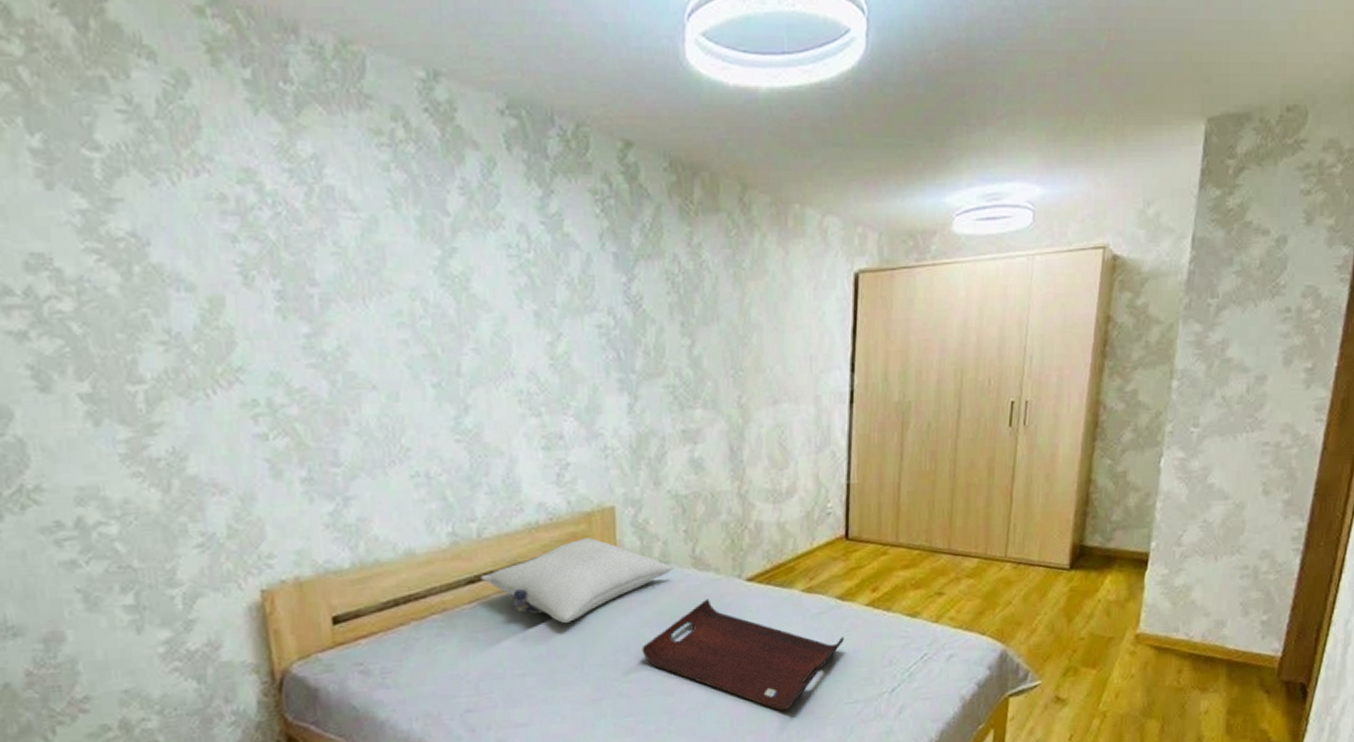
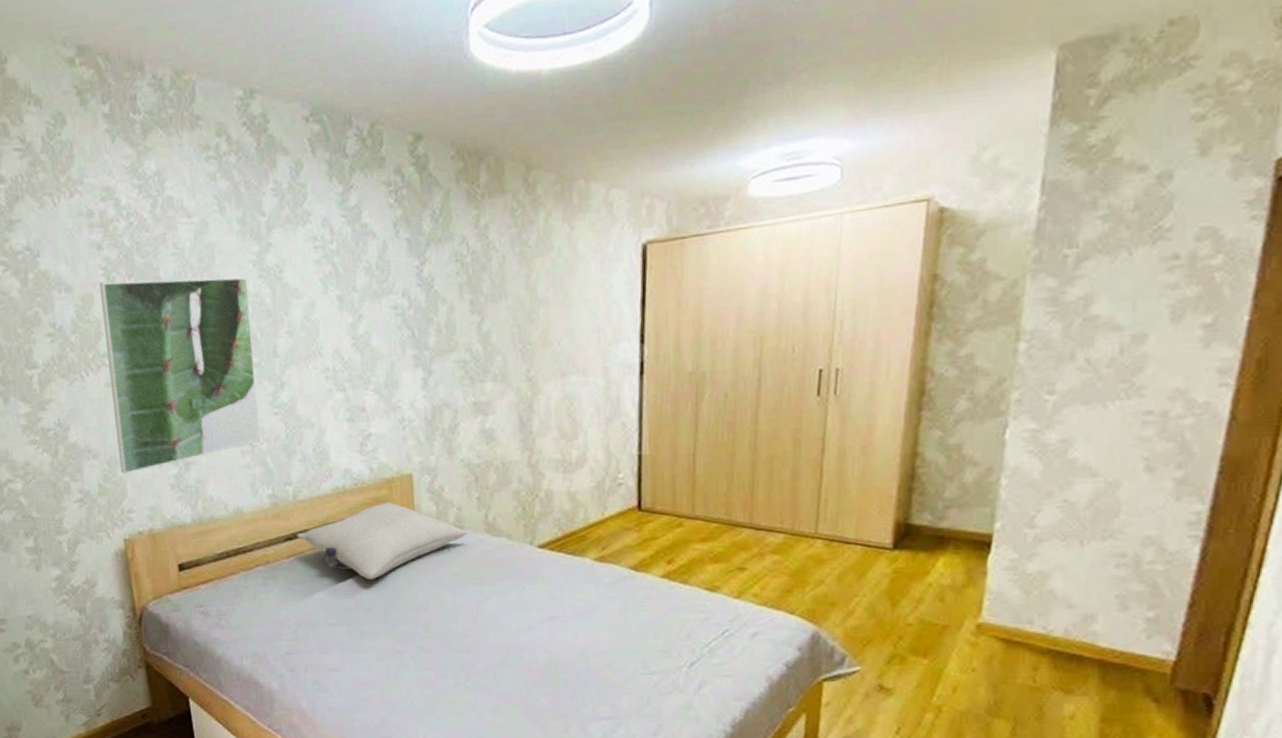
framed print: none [234,281,439,512] -> present [99,277,260,474]
serving tray: present [642,598,845,712] -> none [439,563,640,677]

